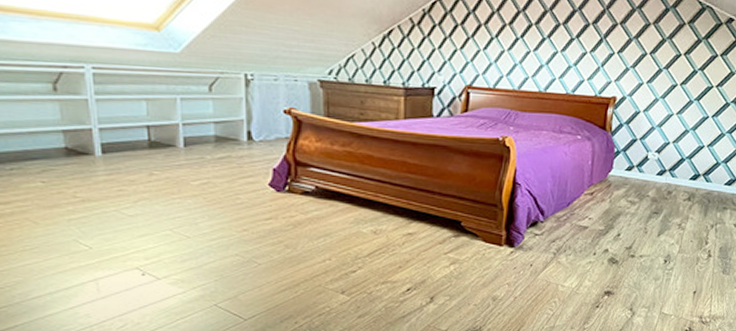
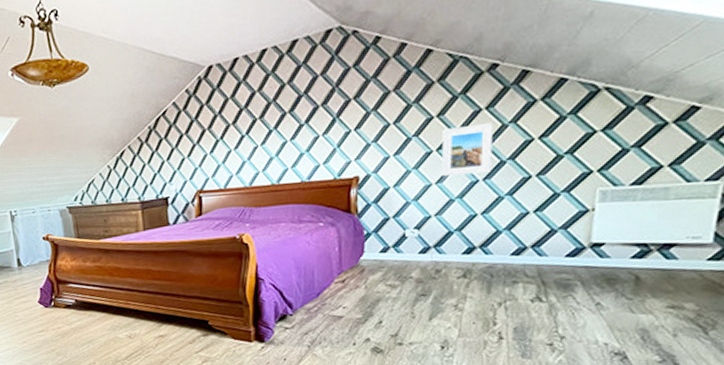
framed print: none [682,67,724,111] -> present [442,122,493,177]

